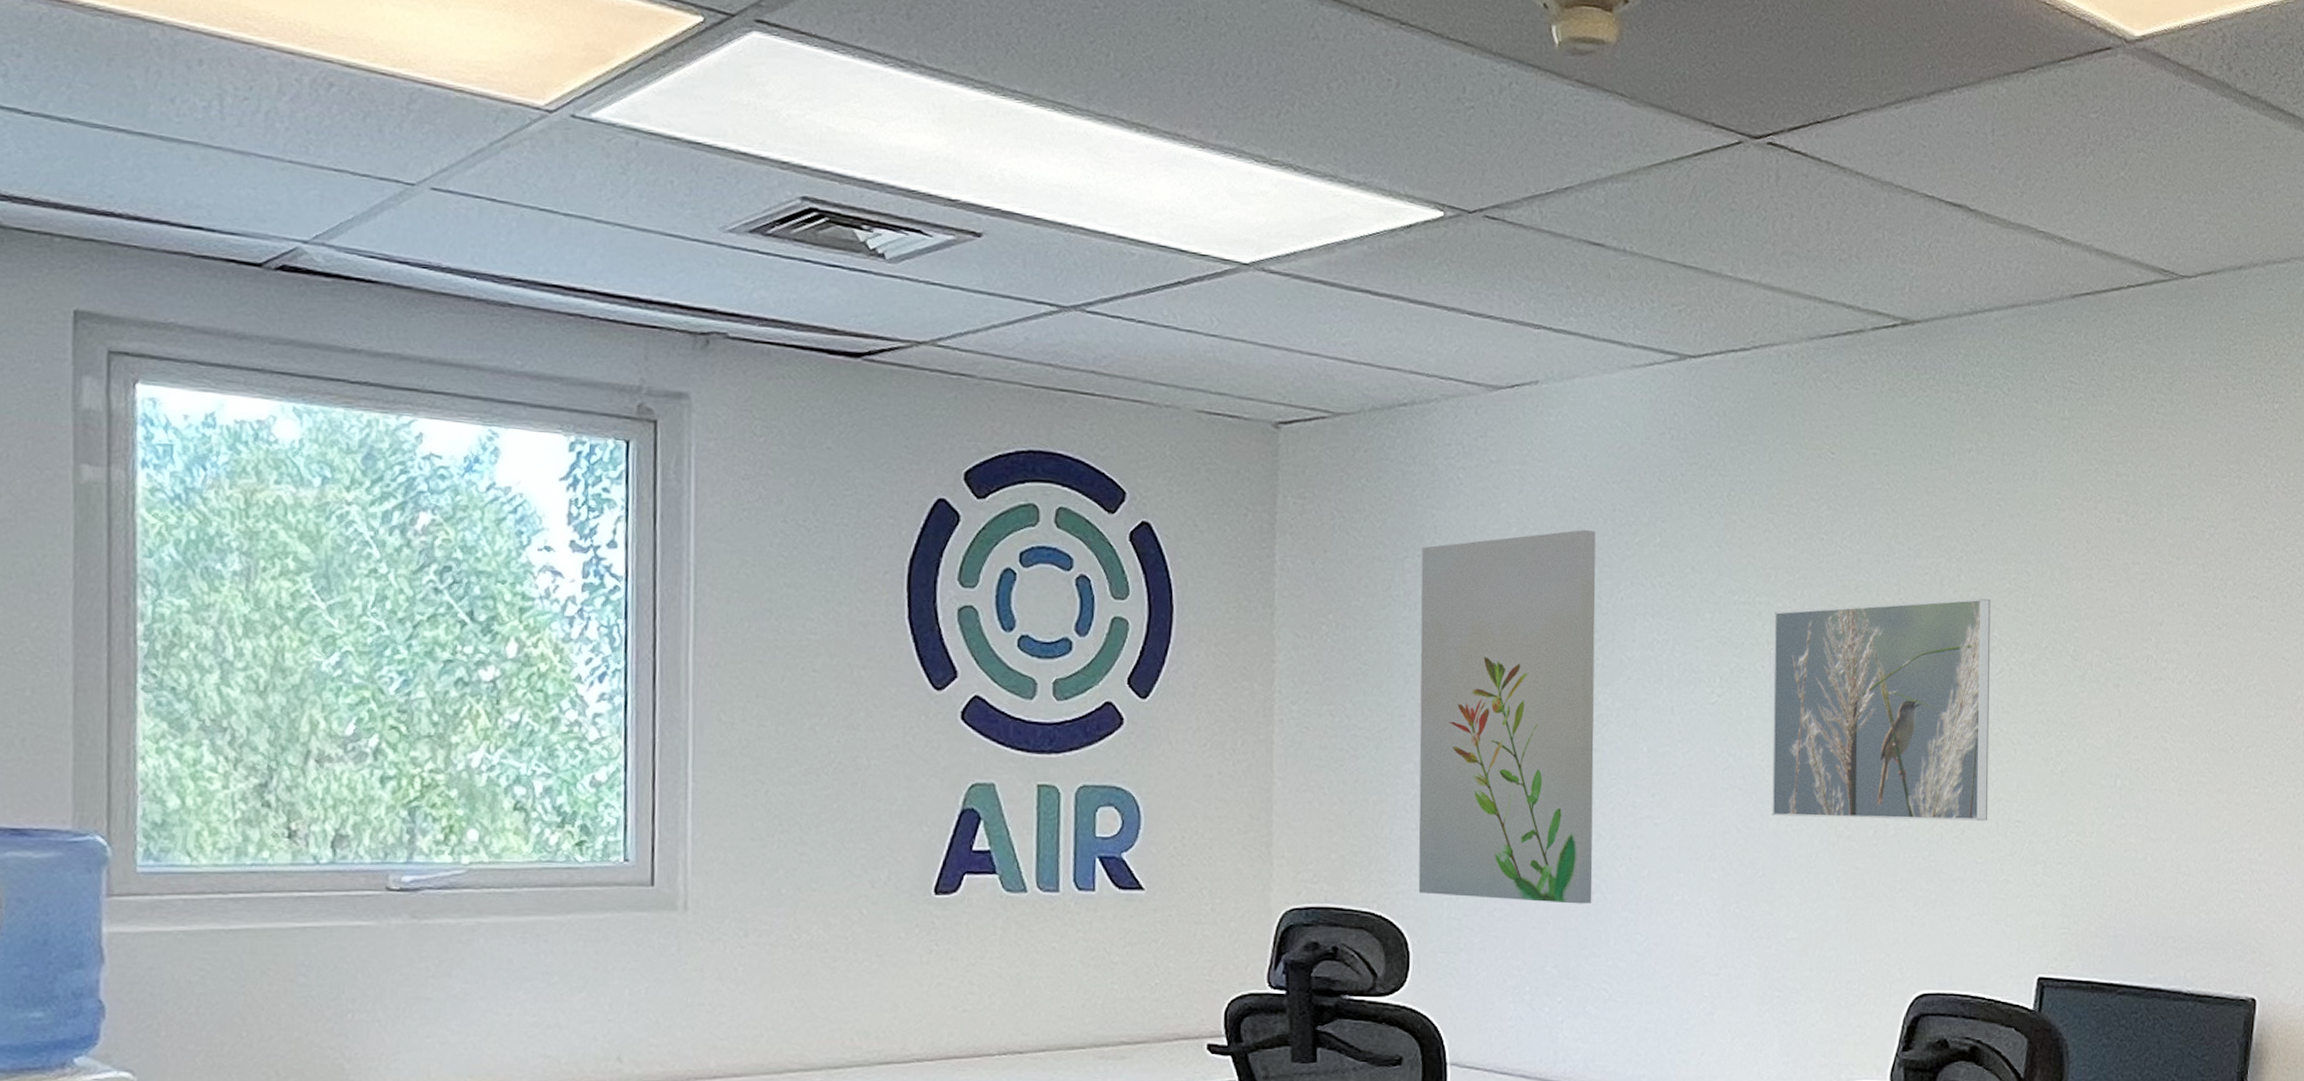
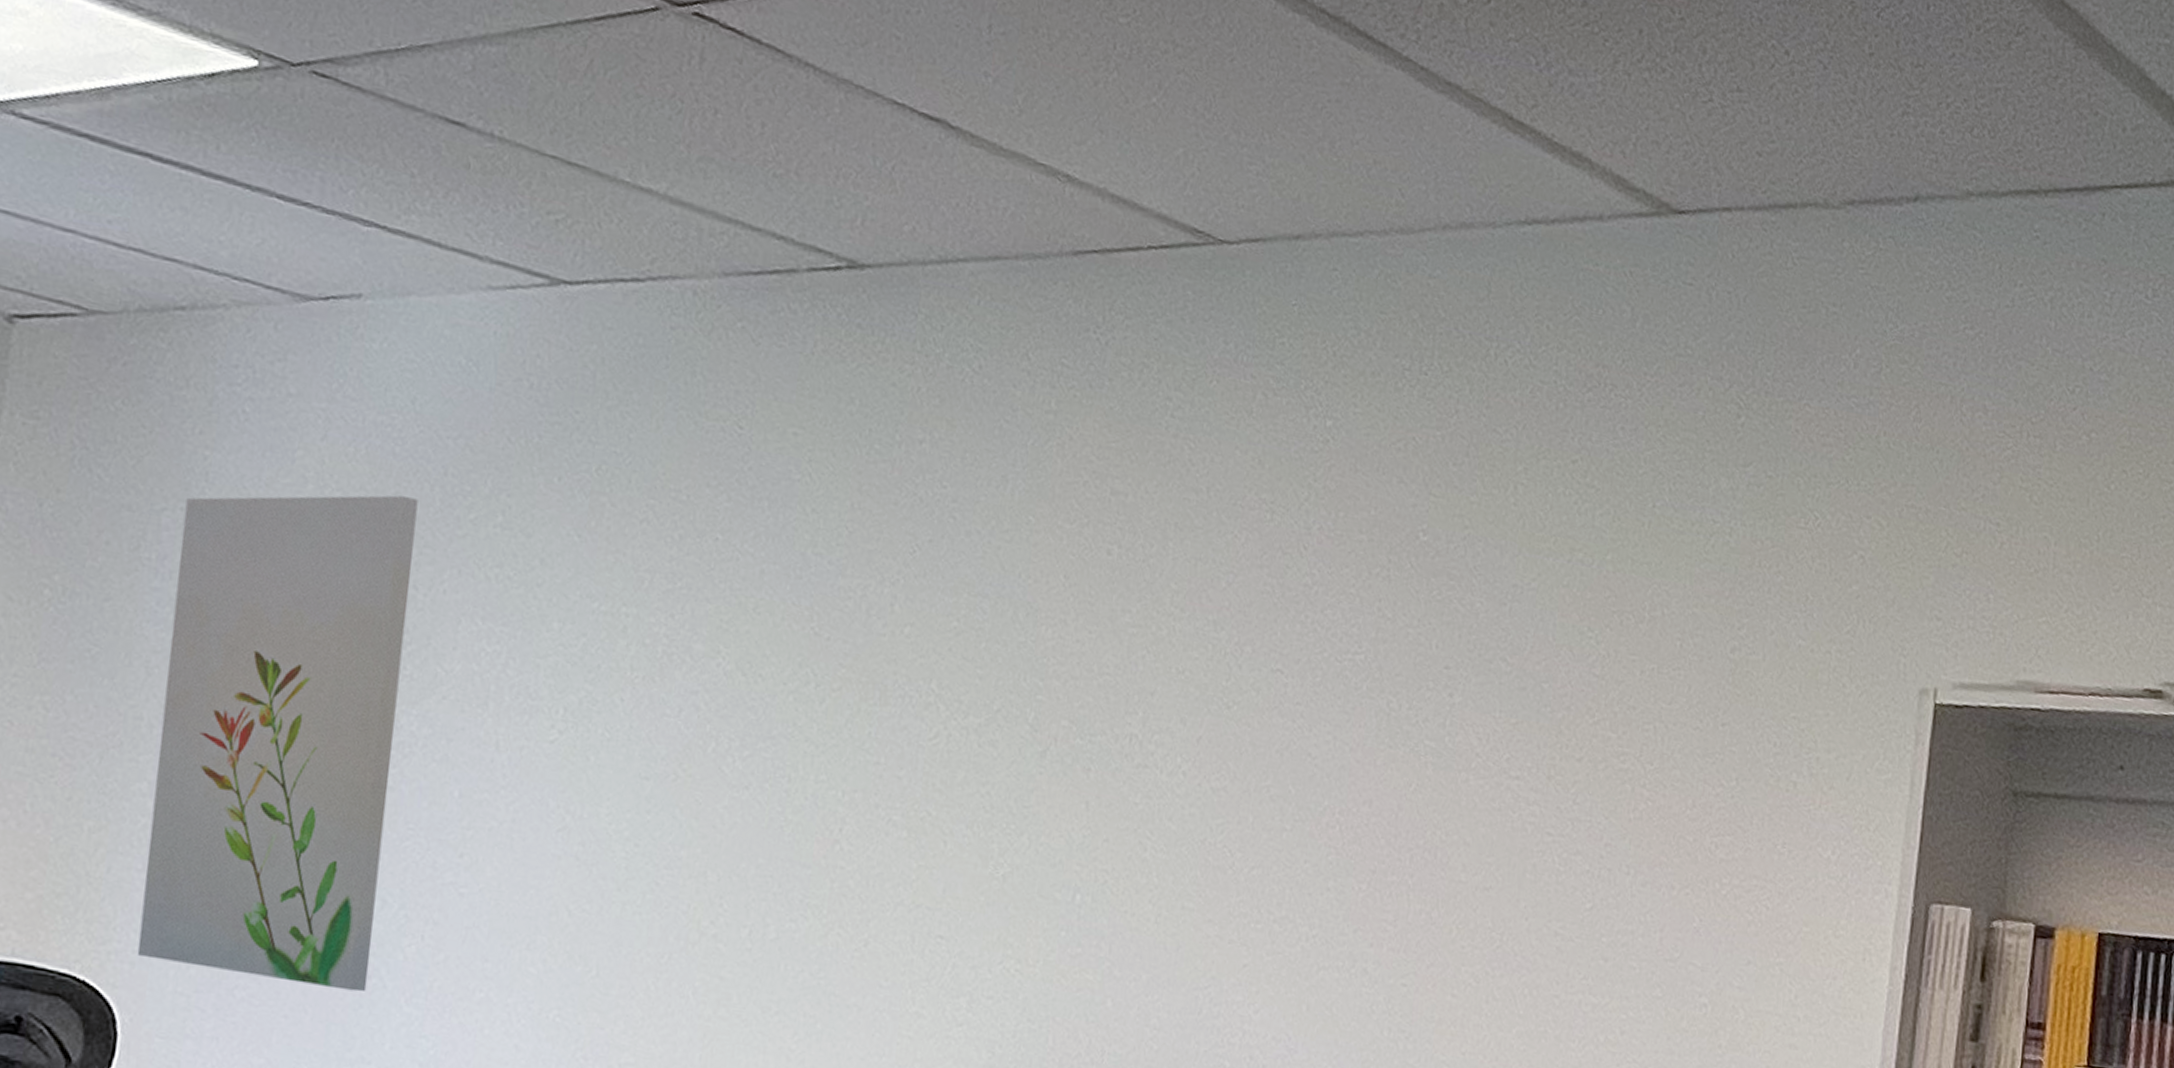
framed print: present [1772,598,1991,821] -> none [616,627,931,932]

